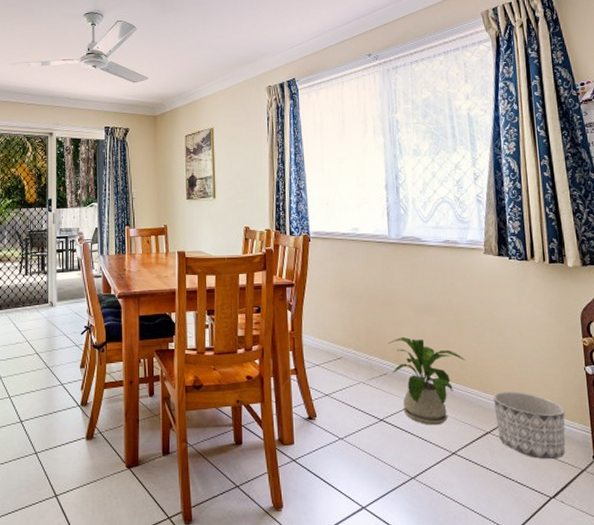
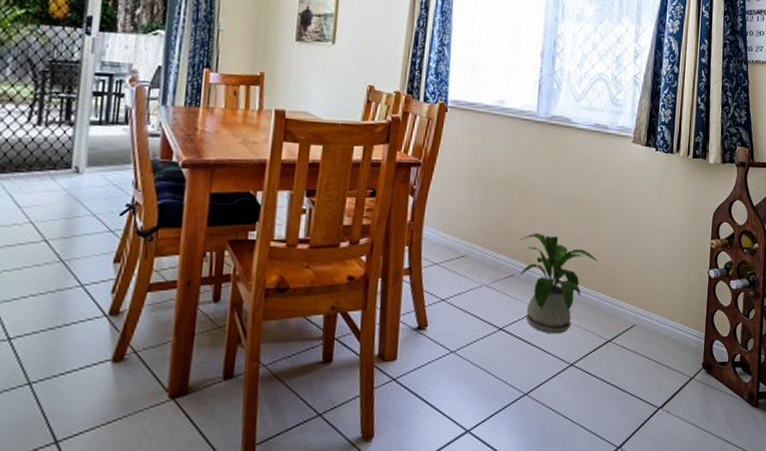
planter: present [492,392,566,459] -> none [618,296,684,368]

